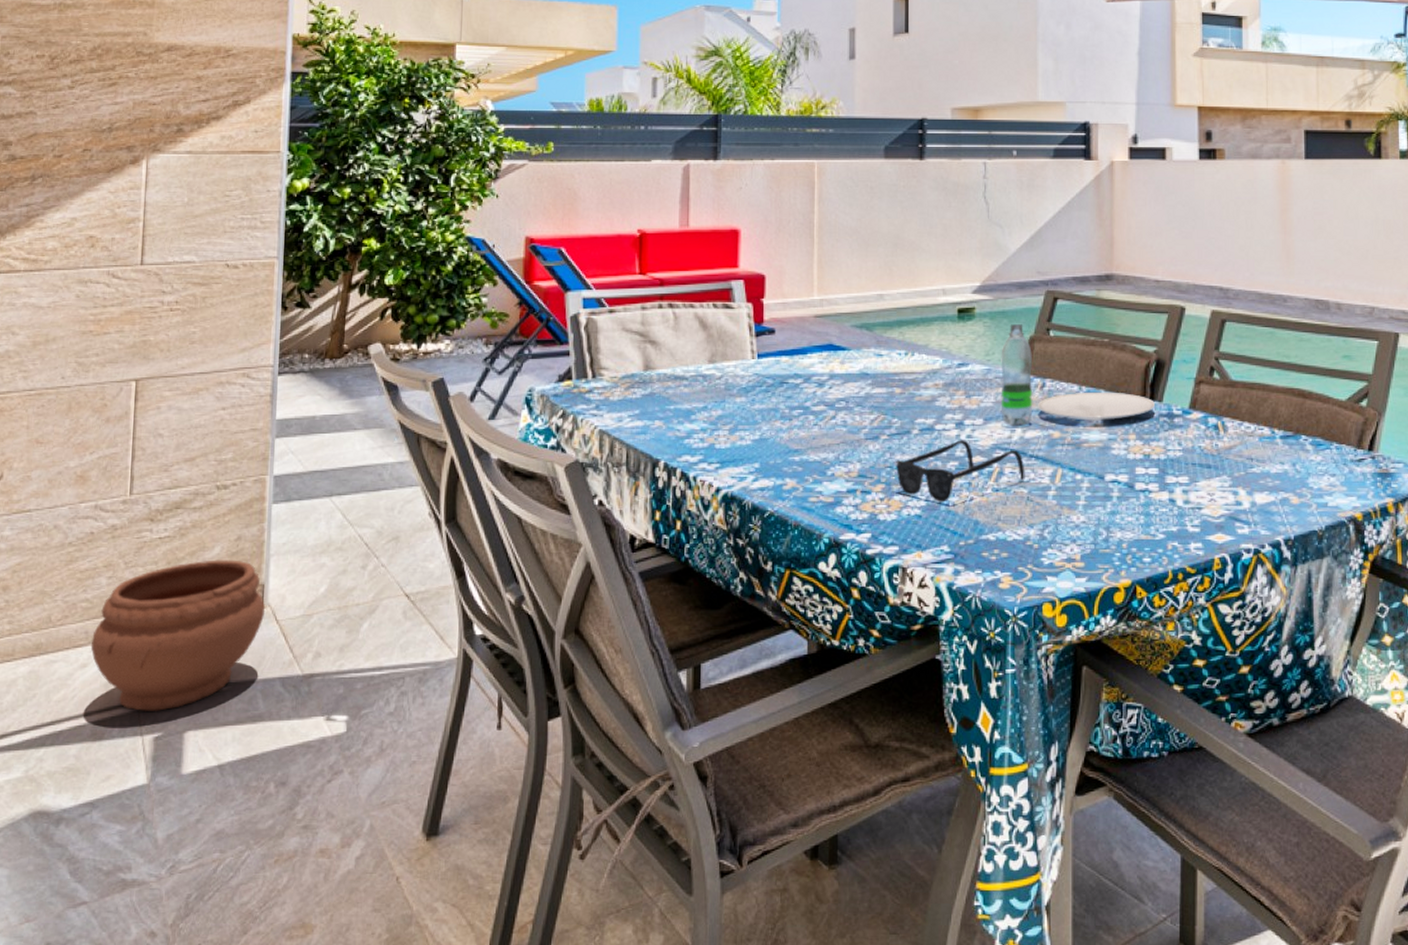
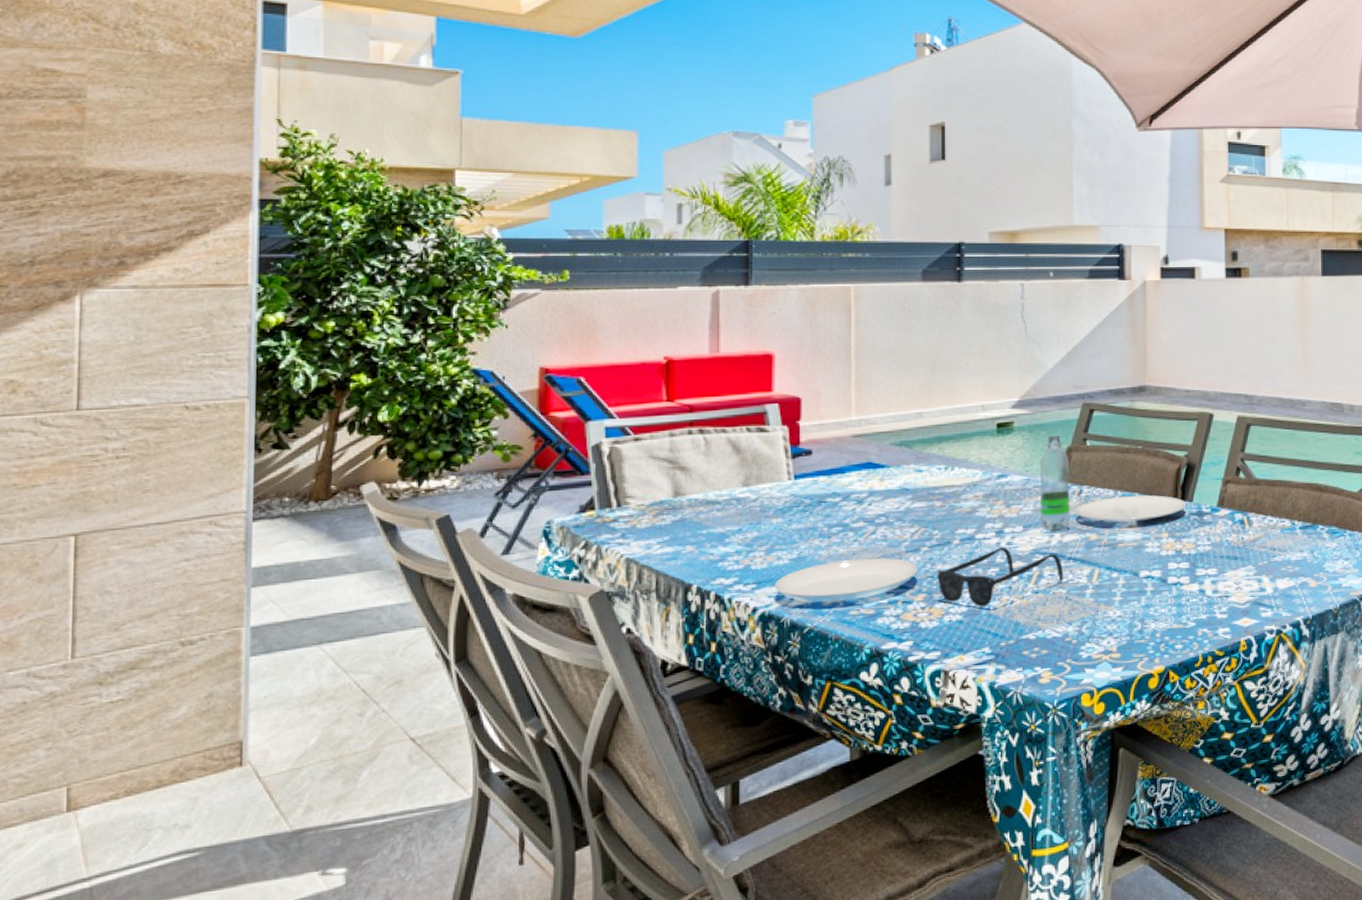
planter pot: present [90,560,266,711] -> none [27,718,245,888]
plate: none [736,443,877,487] -> present [774,557,918,603]

